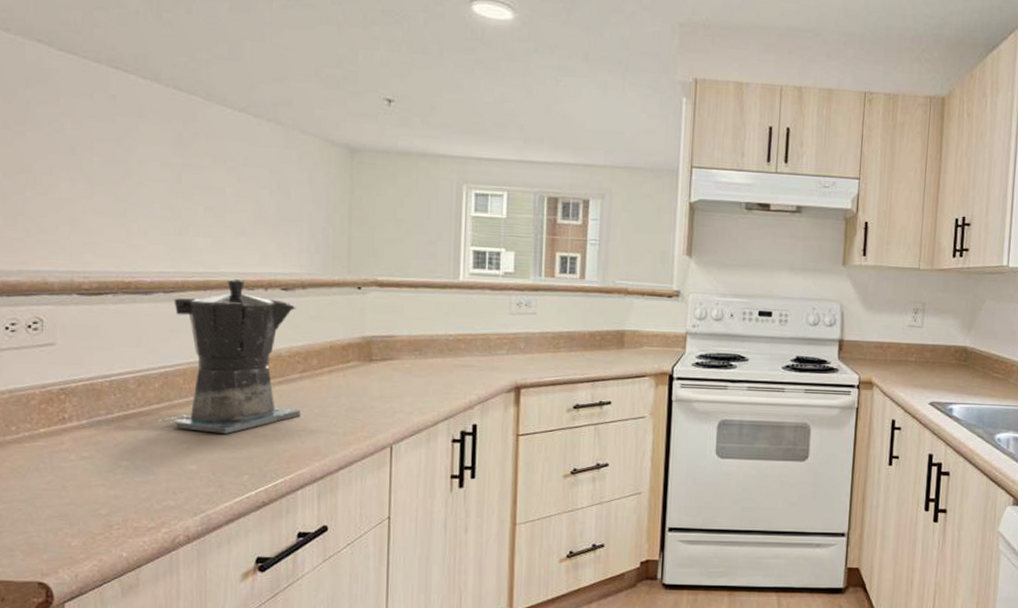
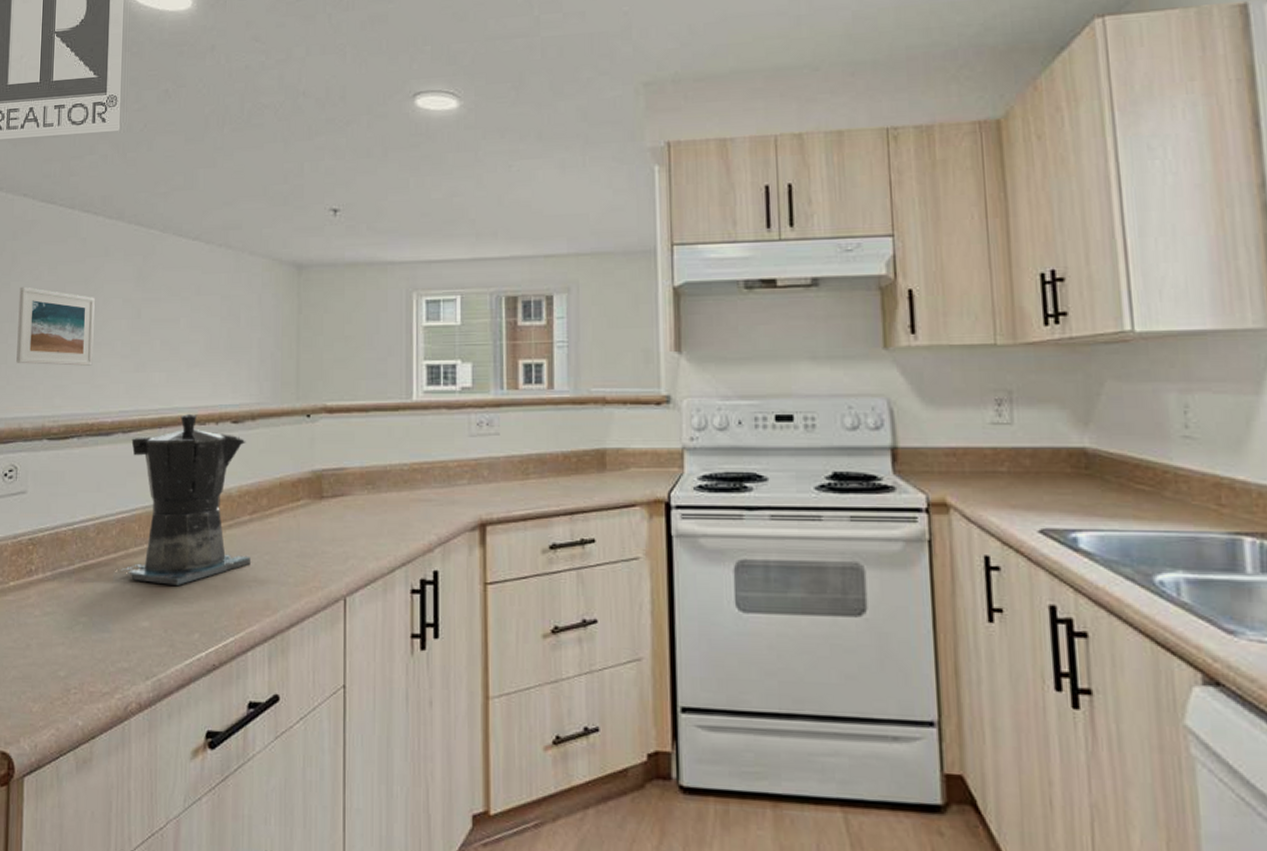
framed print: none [37,138,128,225] -> present [16,286,95,366]

